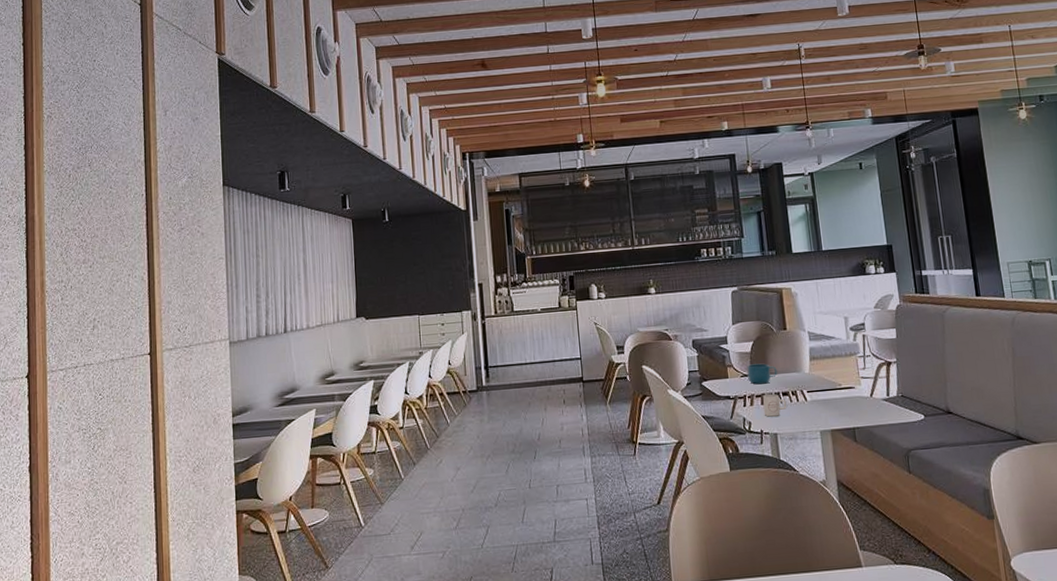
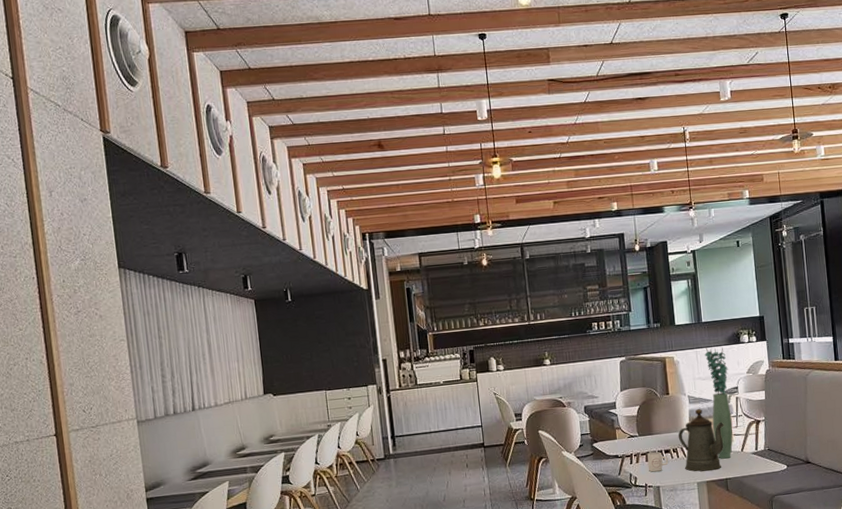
cup: present [746,363,777,385] -> none [633,425,660,444]
coffee pot: none [797,347,850,419] -> present [678,409,724,472]
vase: none [826,277,861,405] -> present [704,346,733,459]

